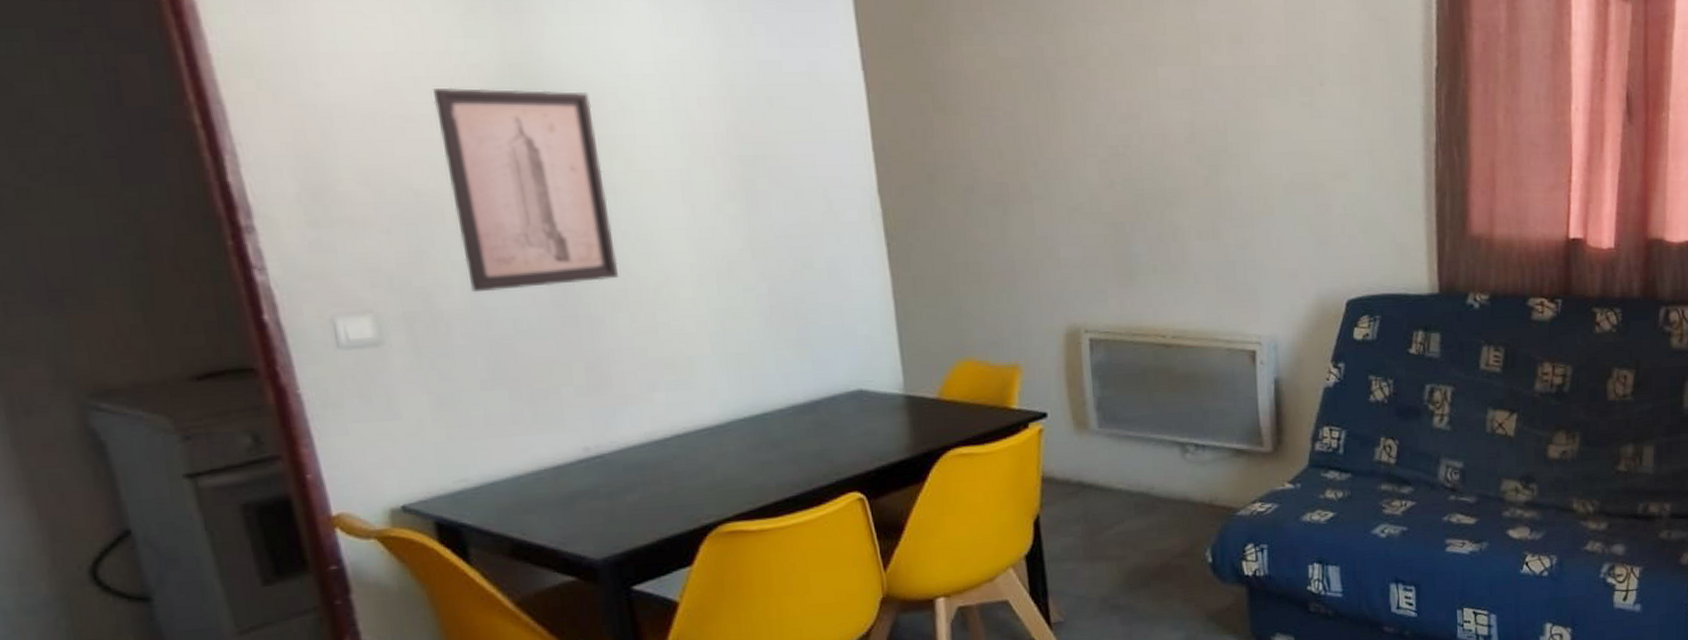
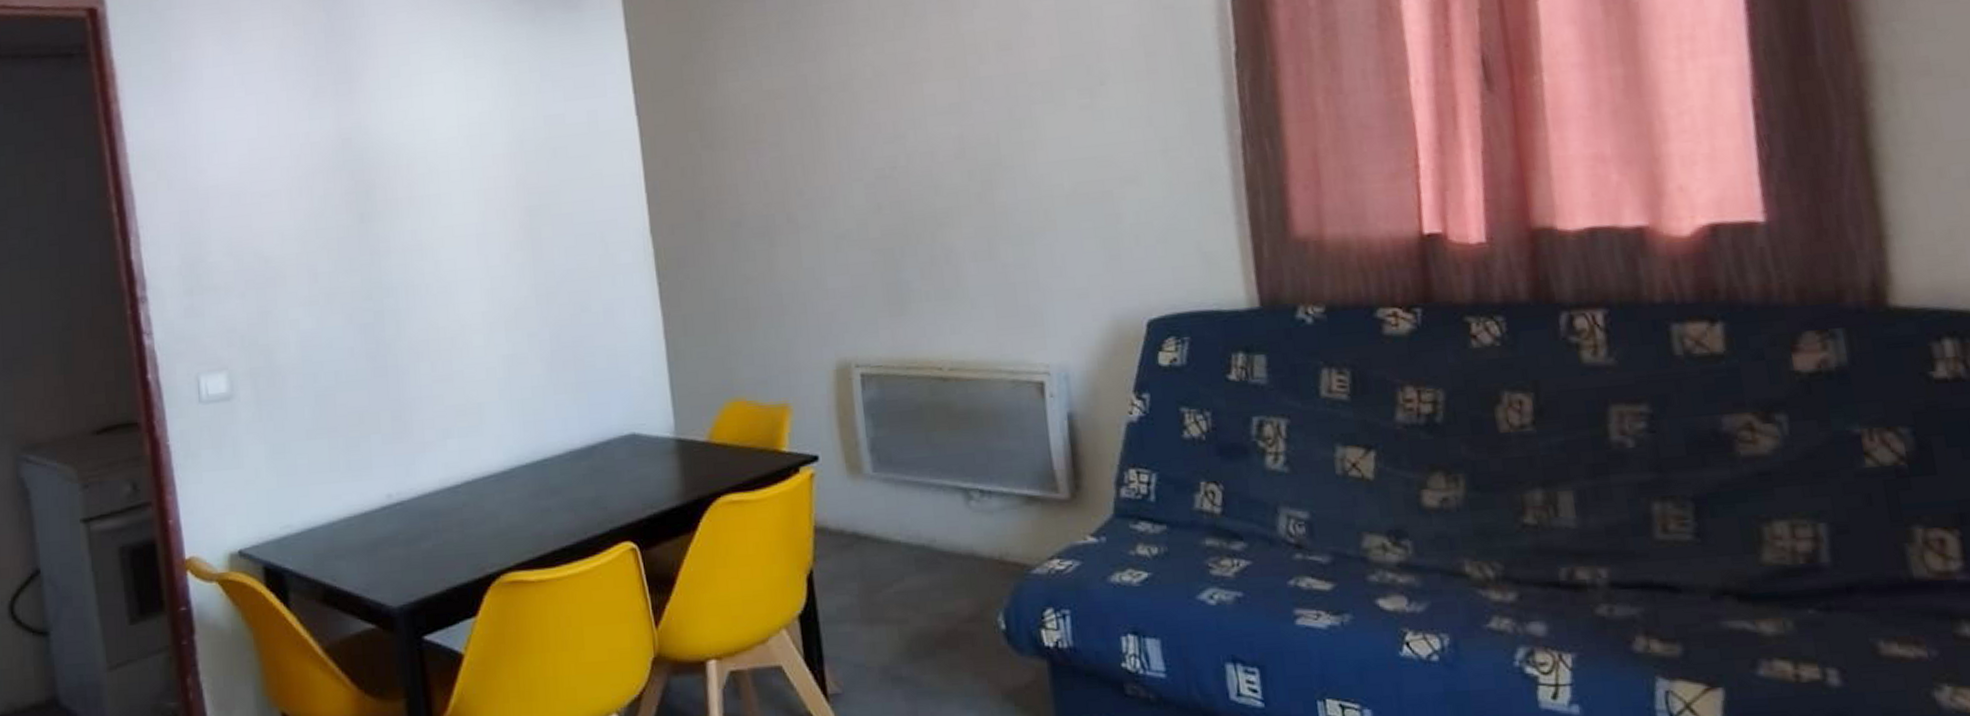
wall art: present [433,88,618,293] -> none [283,158,422,348]

